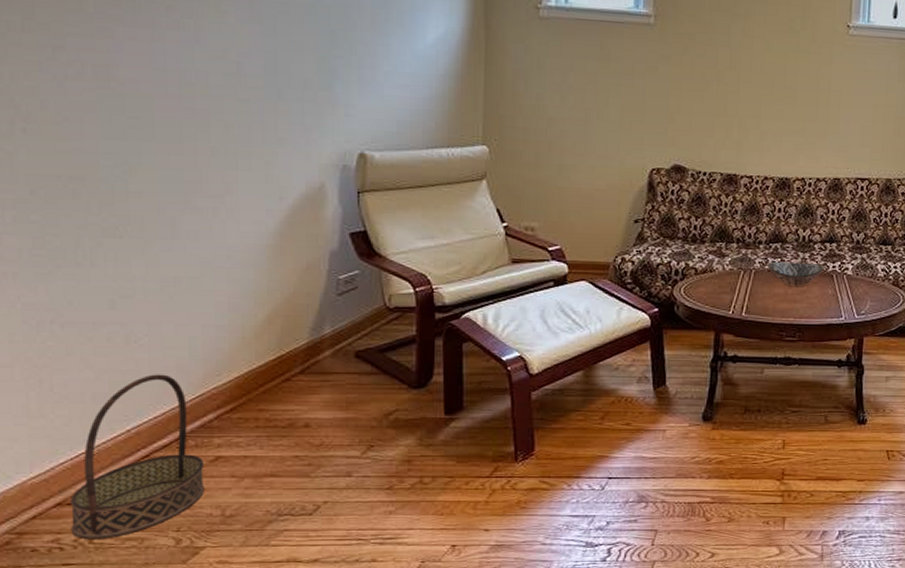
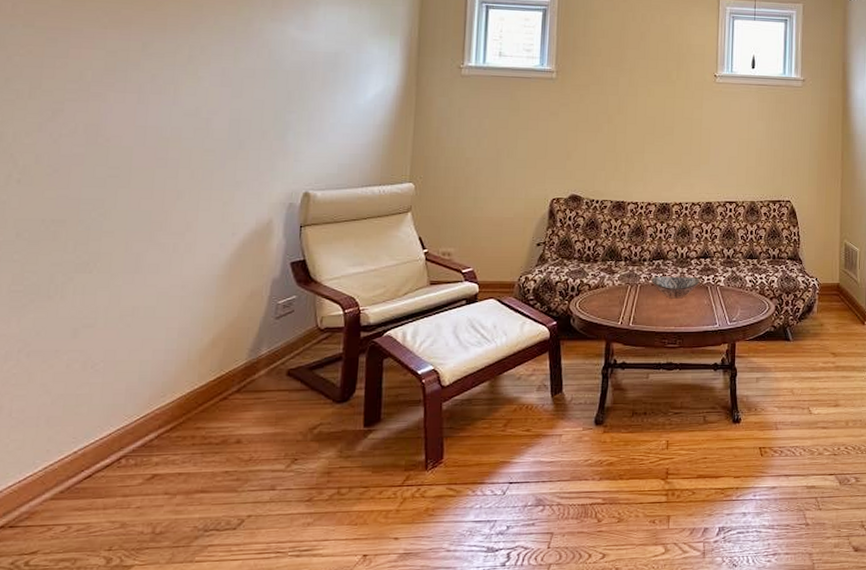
basket: present [70,374,205,540] -> none [9,397,142,562]

